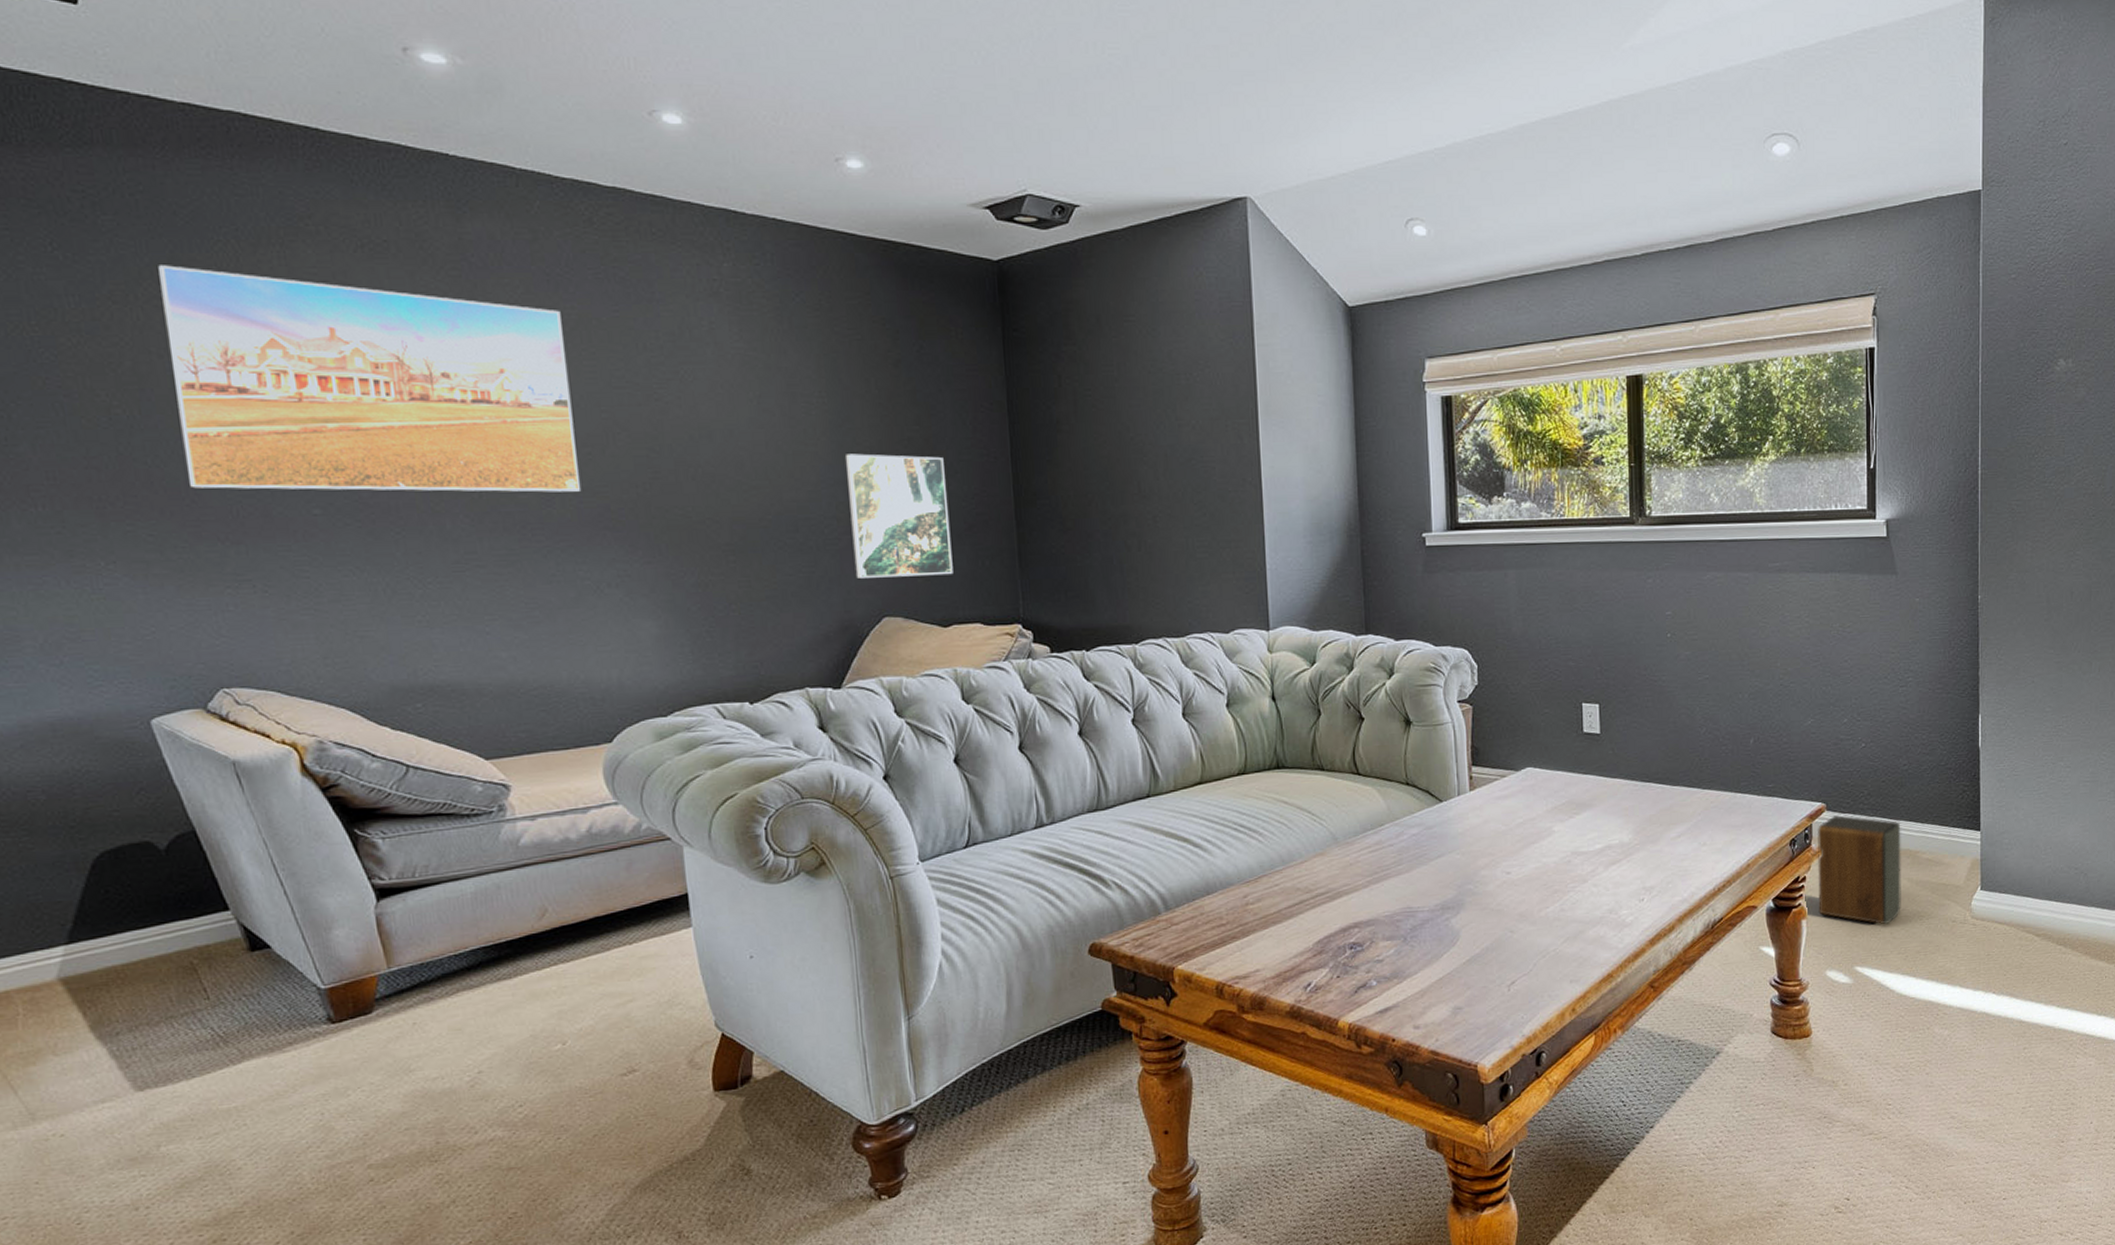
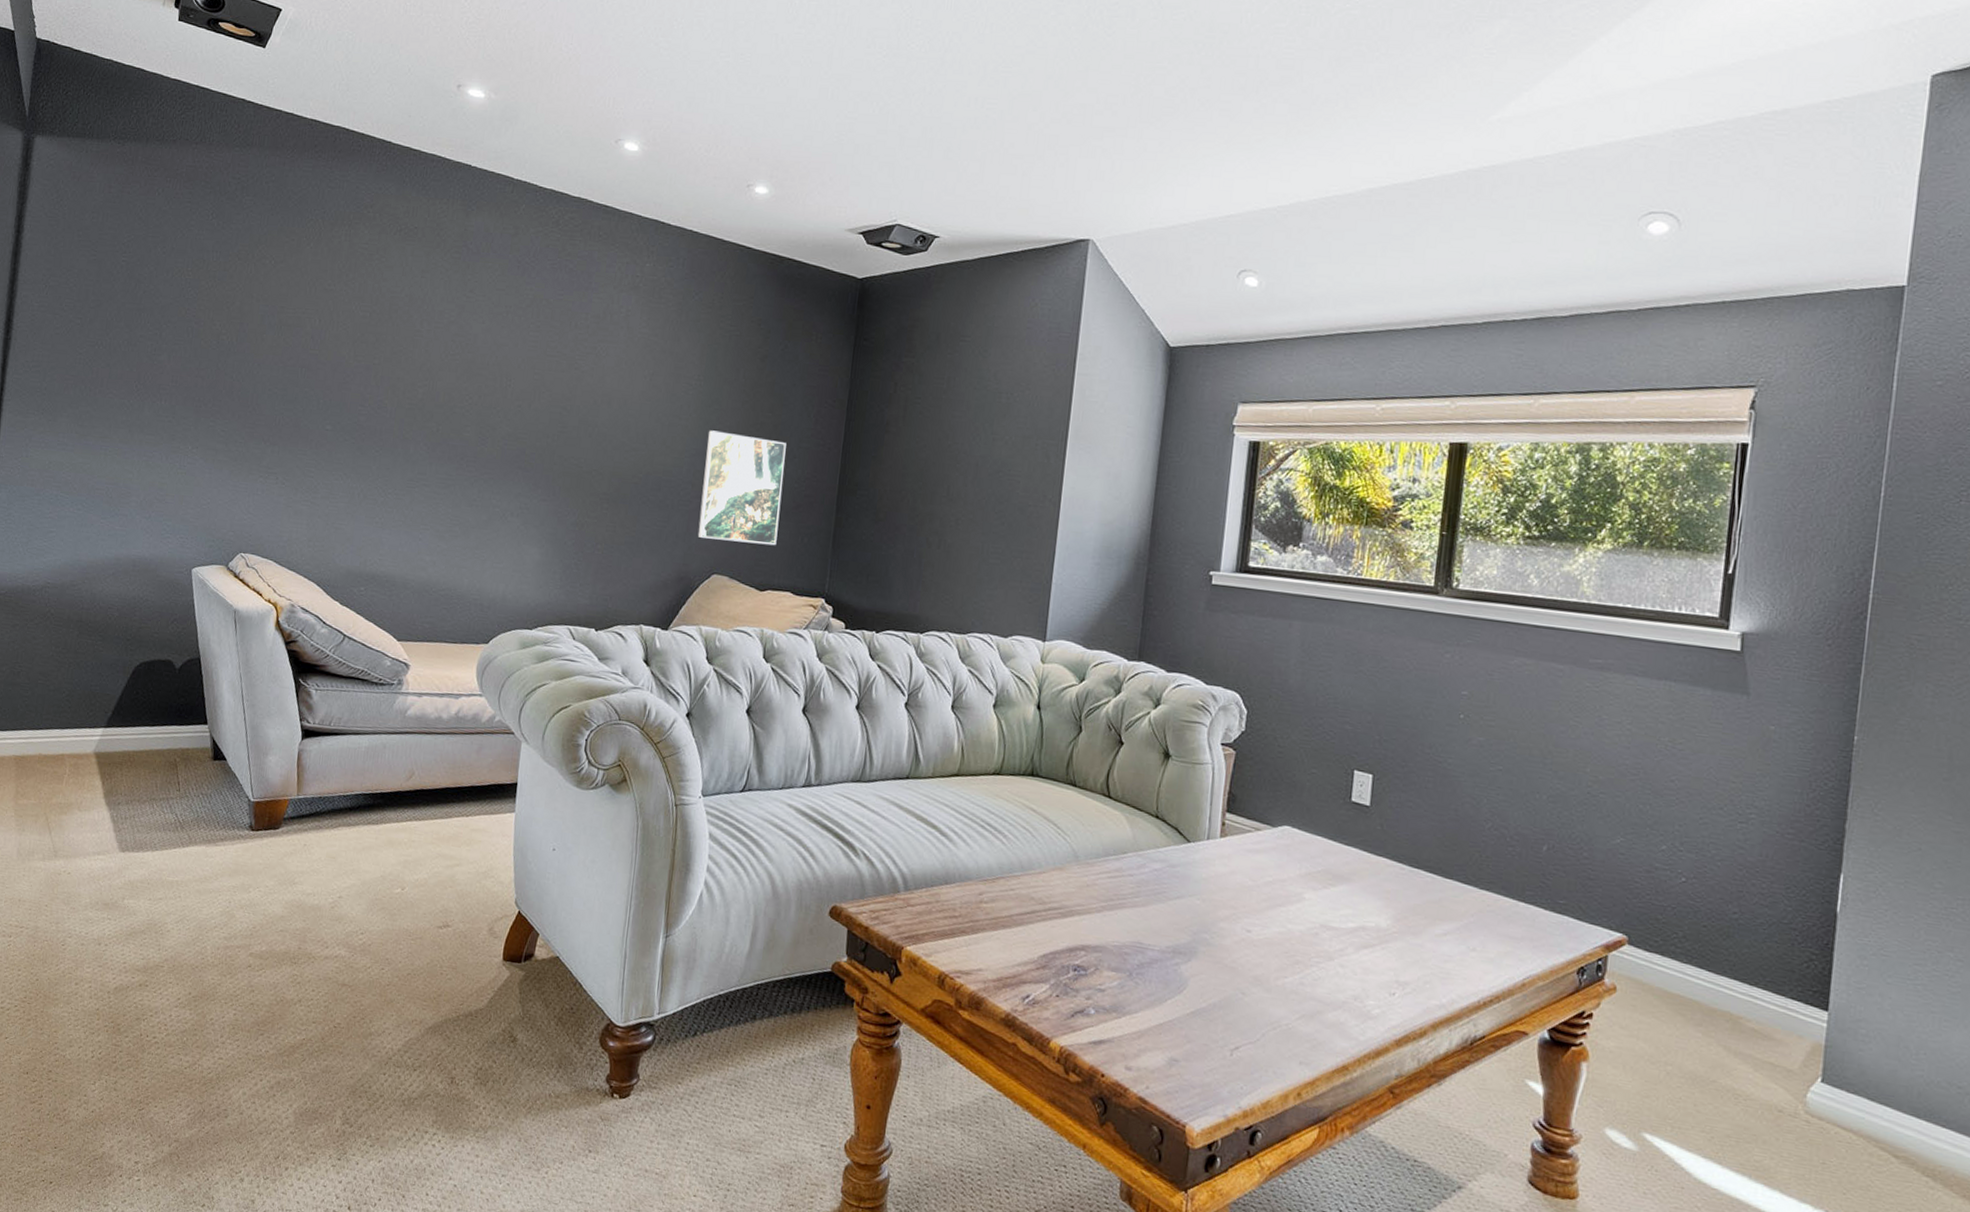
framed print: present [158,265,582,493] -> none [255,234,522,436]
speaker: present [1817,815,1901,924] -> none [1604,952,1722,1093]

